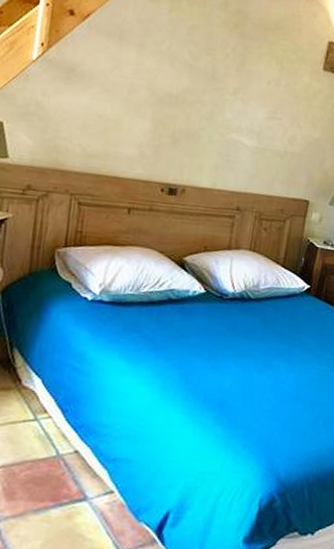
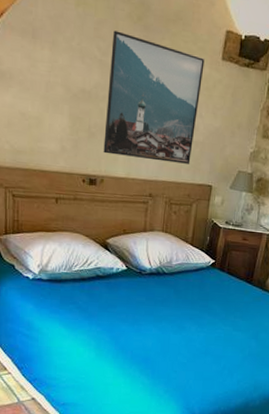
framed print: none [187,36,305,177] -> present [103,30,205,164]

